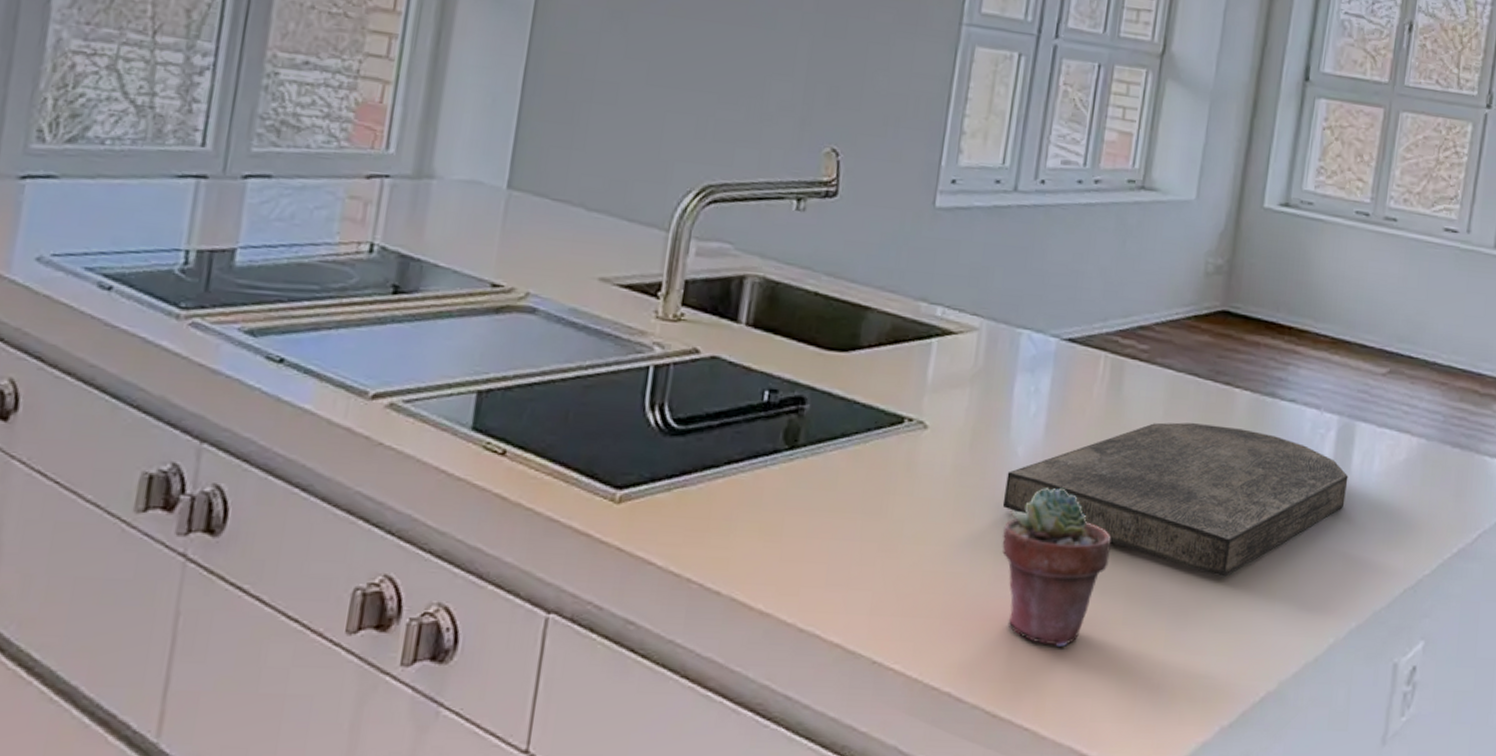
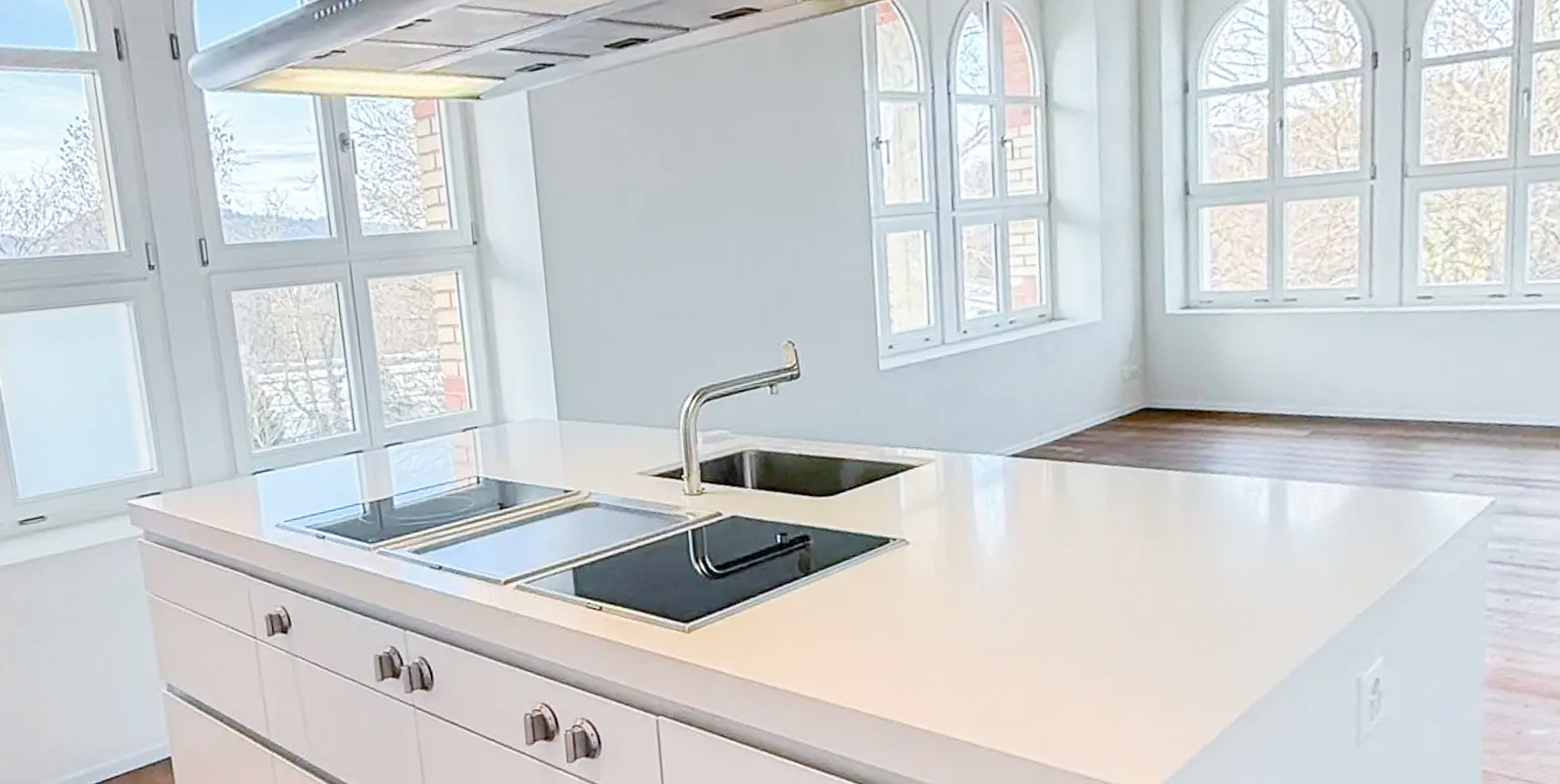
cutting board: present [1002,422,1349,577] -> none [981,503,1287,626]
potted succulent: present [1002,487,1112,648] -> none [987,573,1081,698]

